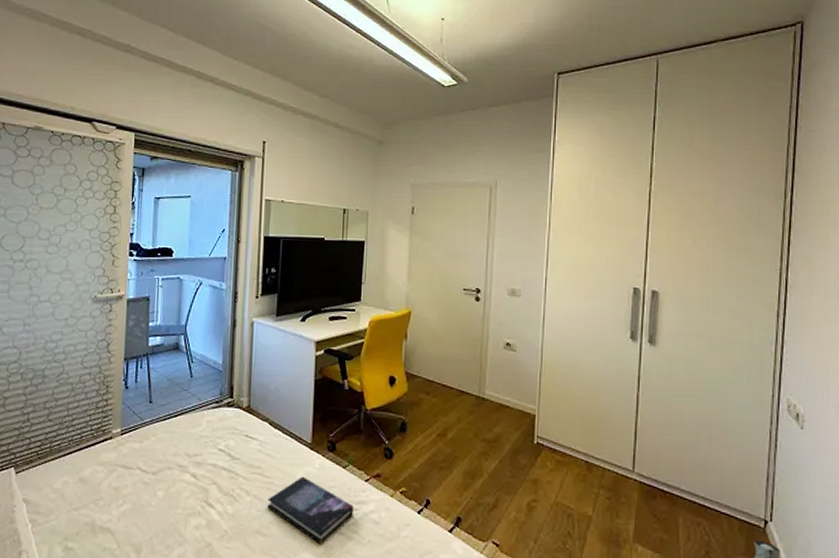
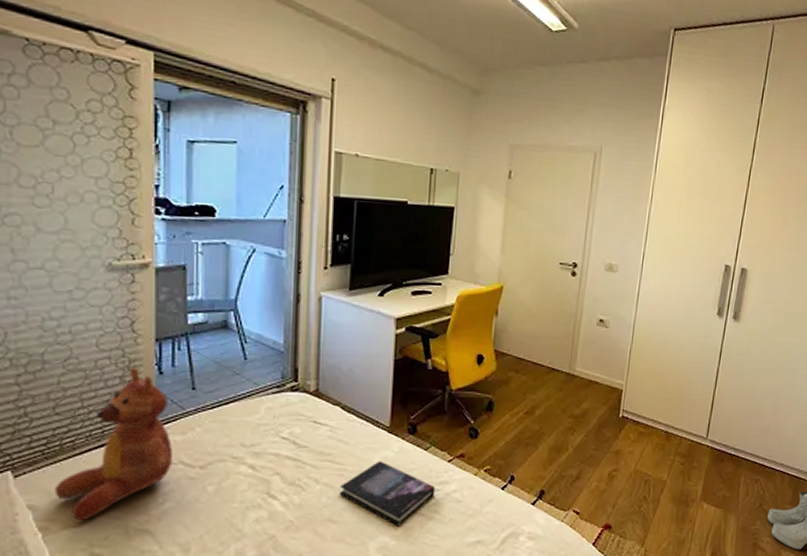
teddy bear: none [43,381,133,516] -> present [54,366,174,521]

